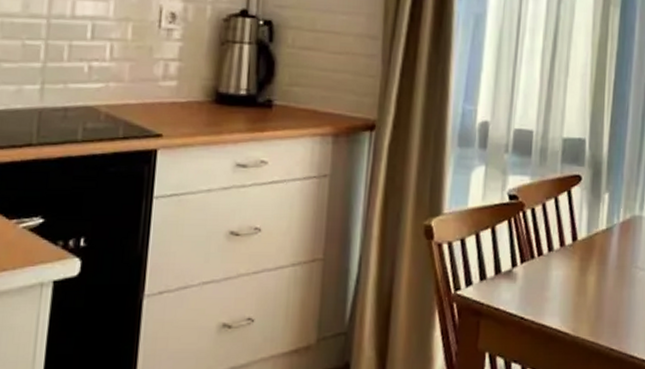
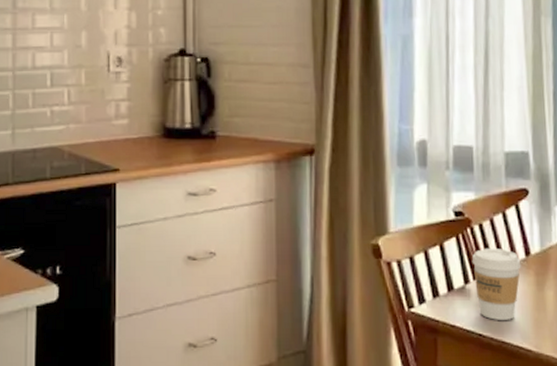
coffee cup: none [521,232,568,304] -> present [471,247,522,320]

